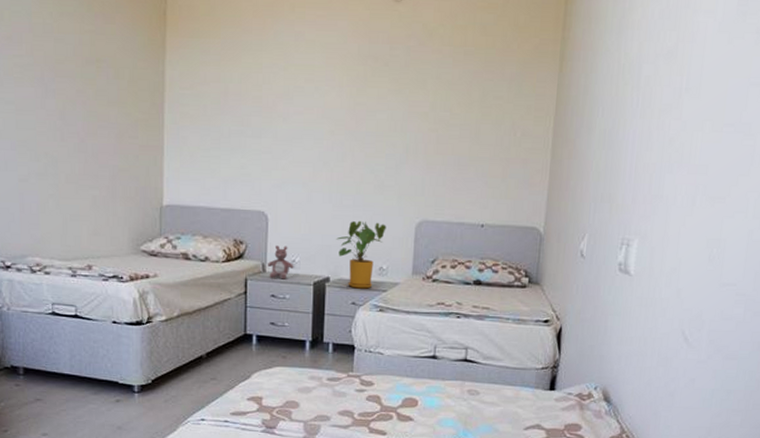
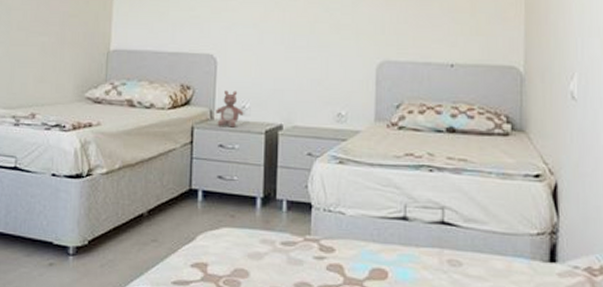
house plant: present [336,220,386,289] -> none [290,62,344,138]

